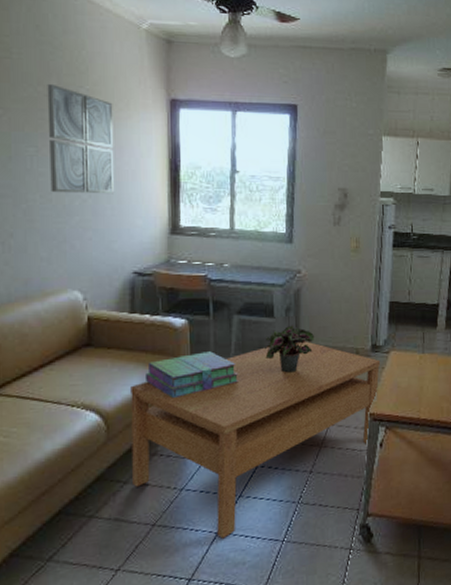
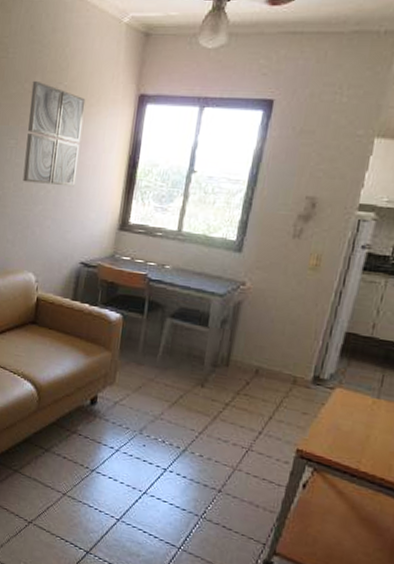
coffee table: present [130,341,381,539] -> none [52,355,322,527]
stack of books: present [144,351,238,399] -> none [76,347,162,387]
potted plant: present [263,325,314,373] -> none [192,338,248,388]

